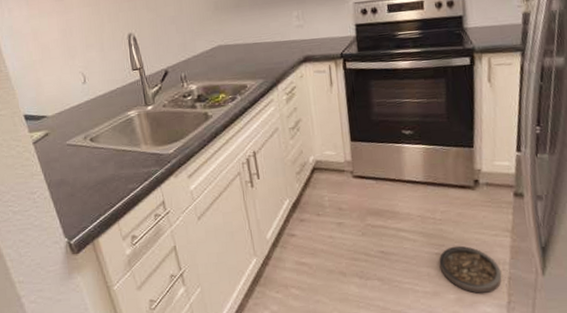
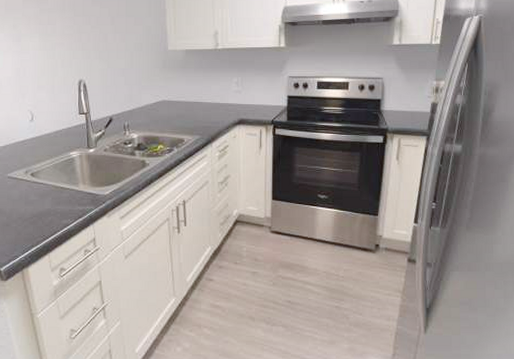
pet bowl: present [439,245,502,294] -> none [338,301,390,345]

